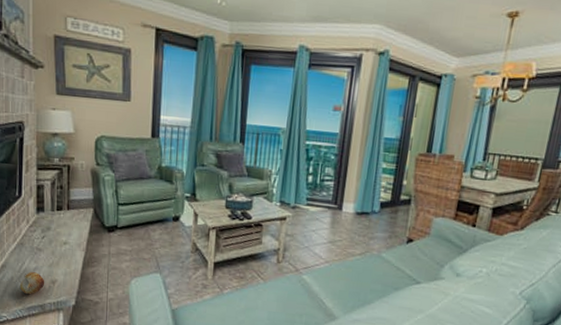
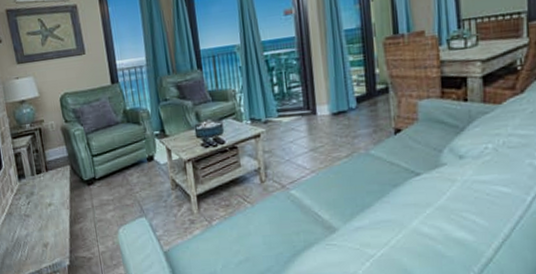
seashell: present [19,272,45,294] -> none [15,239,38,262]

